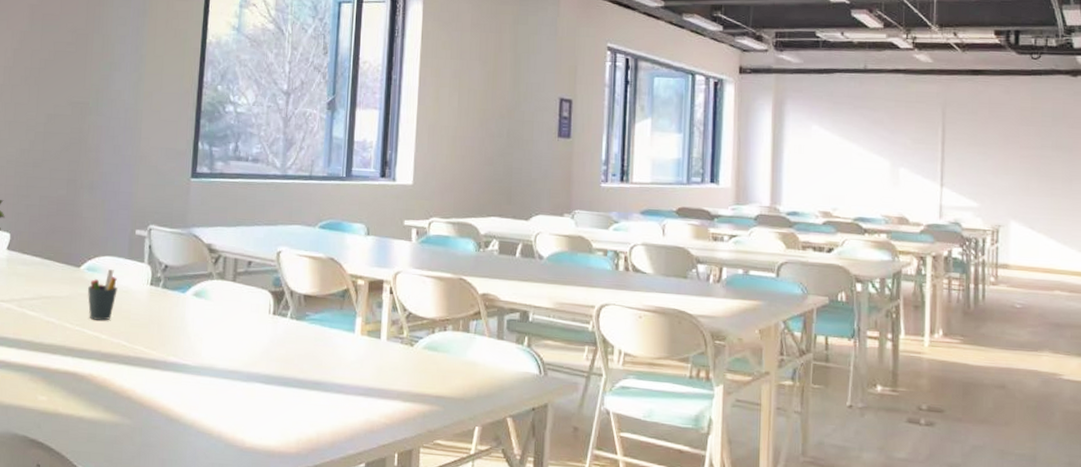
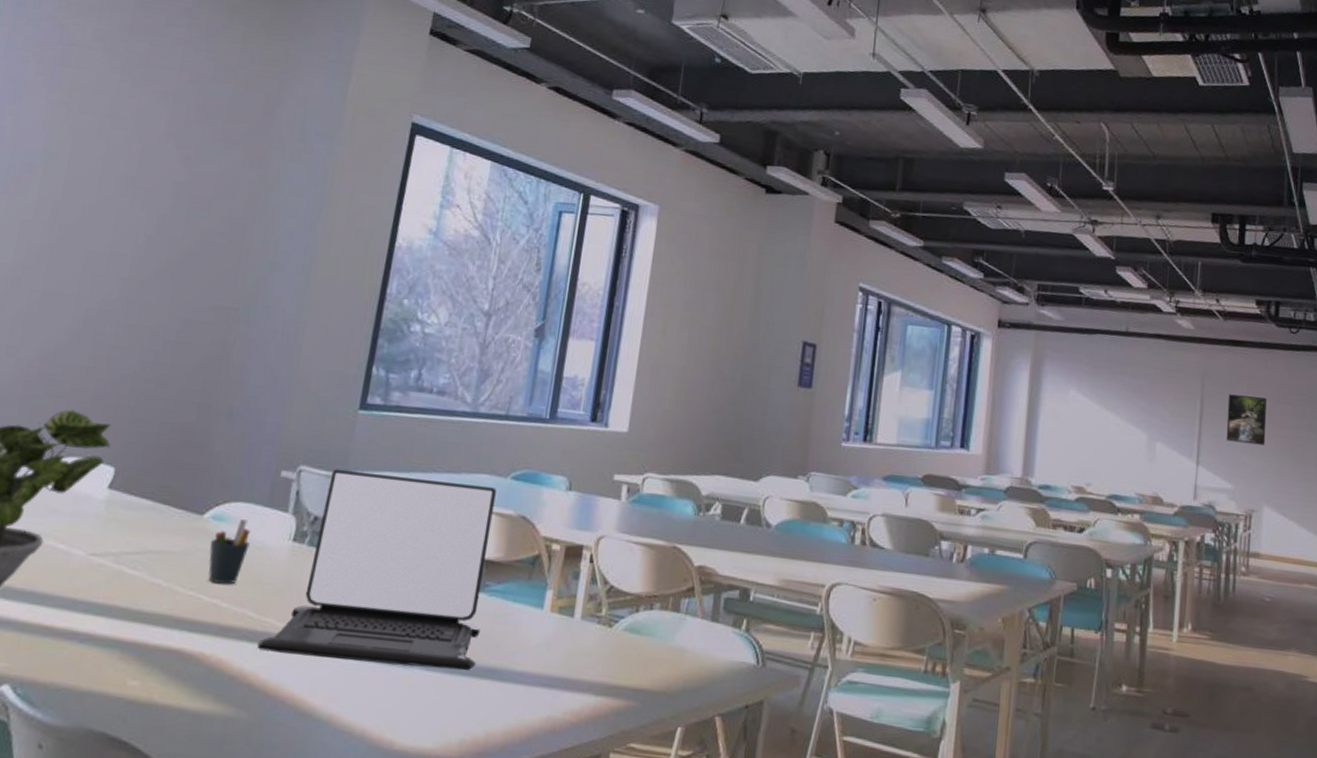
laptop: none [131,226,308,384] -> present [257,469,496,671]
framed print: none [969,120,1010,165] -> present [1226,394,1267,445]

